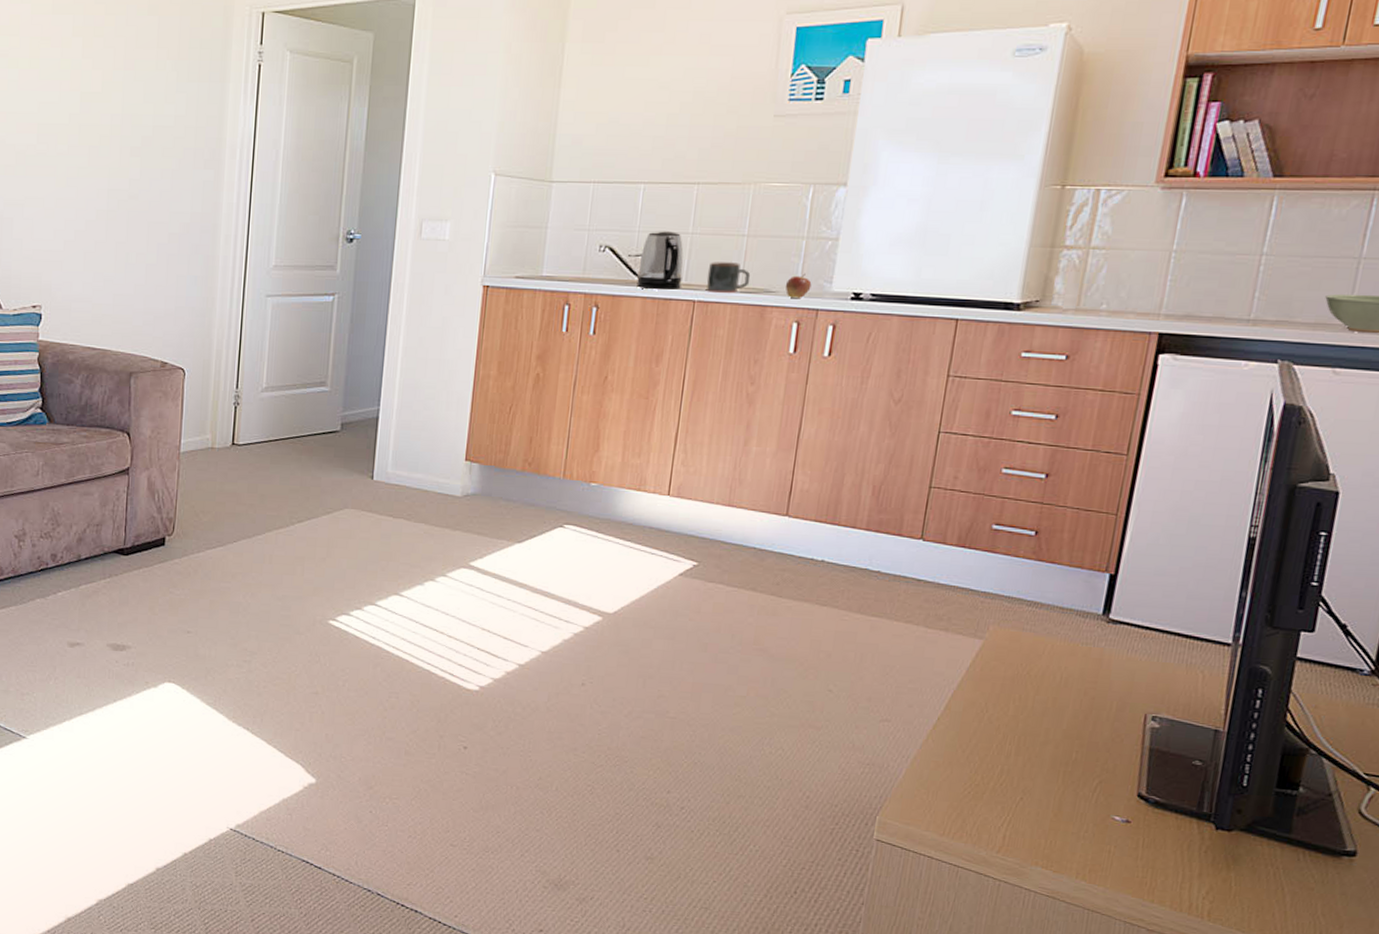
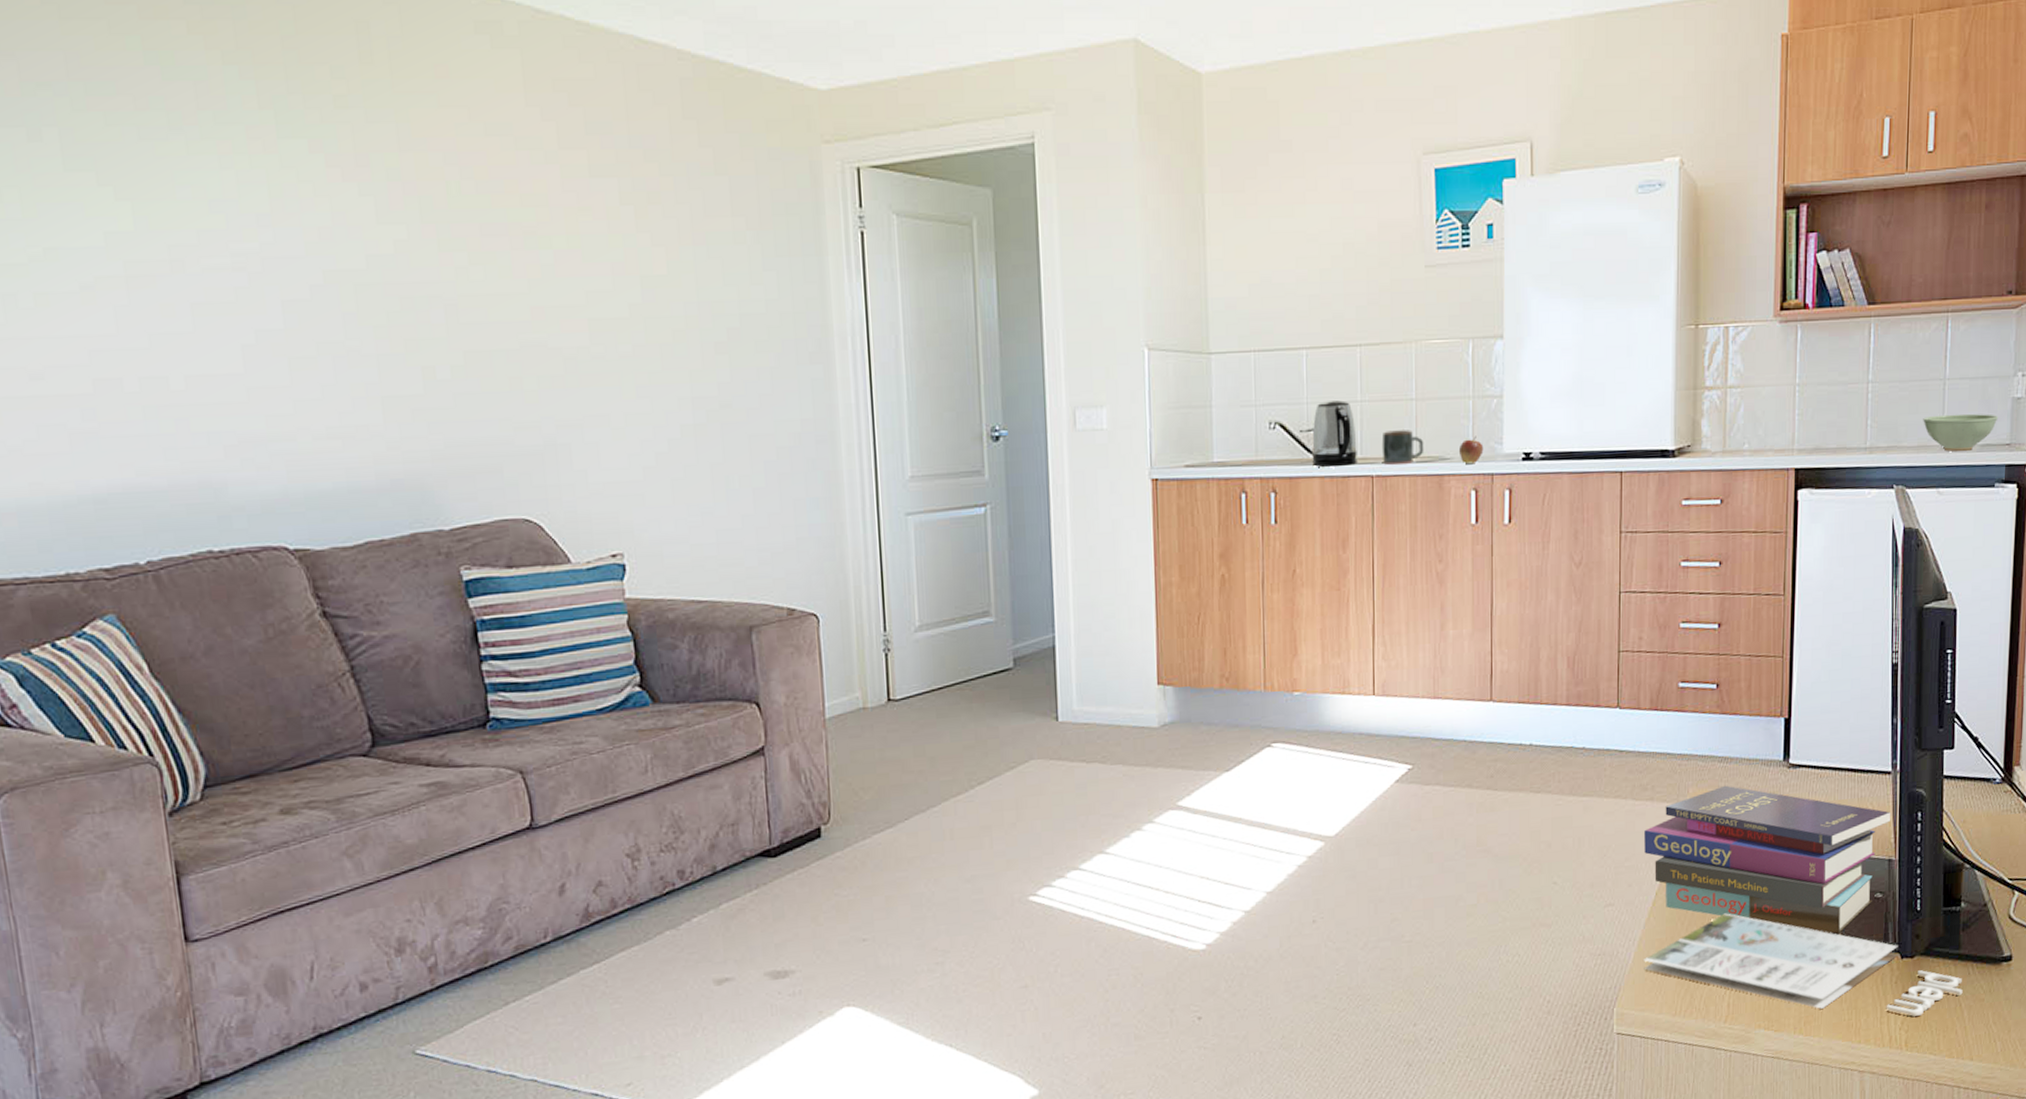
magazine: none [914,750,1289,890] -> present [1644,913,1963,1017]
books: none [931,628,1225,793] -> present [1644,785,1891,935]

